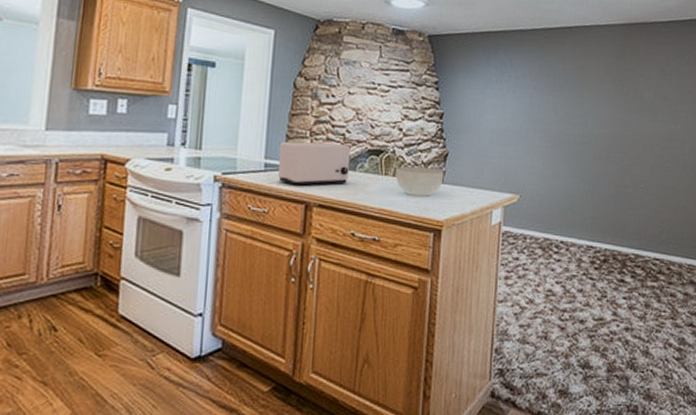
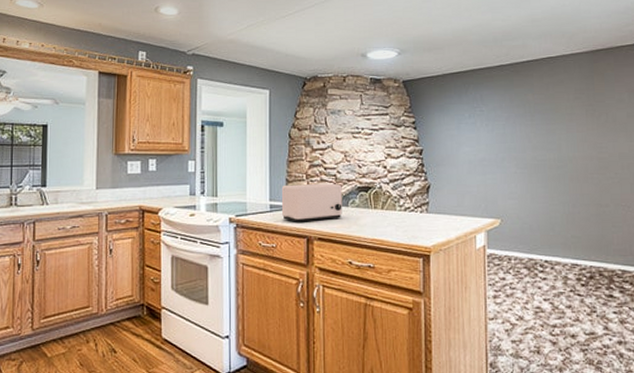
bowl: present [395,166,444,198] -> none [384,199,428,227]

